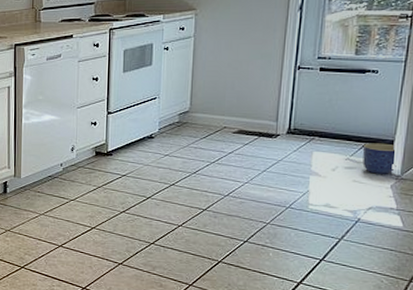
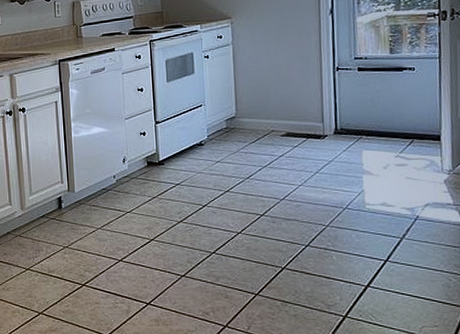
planter: present [362,143,397,174] -> none [411,138,447,170]

